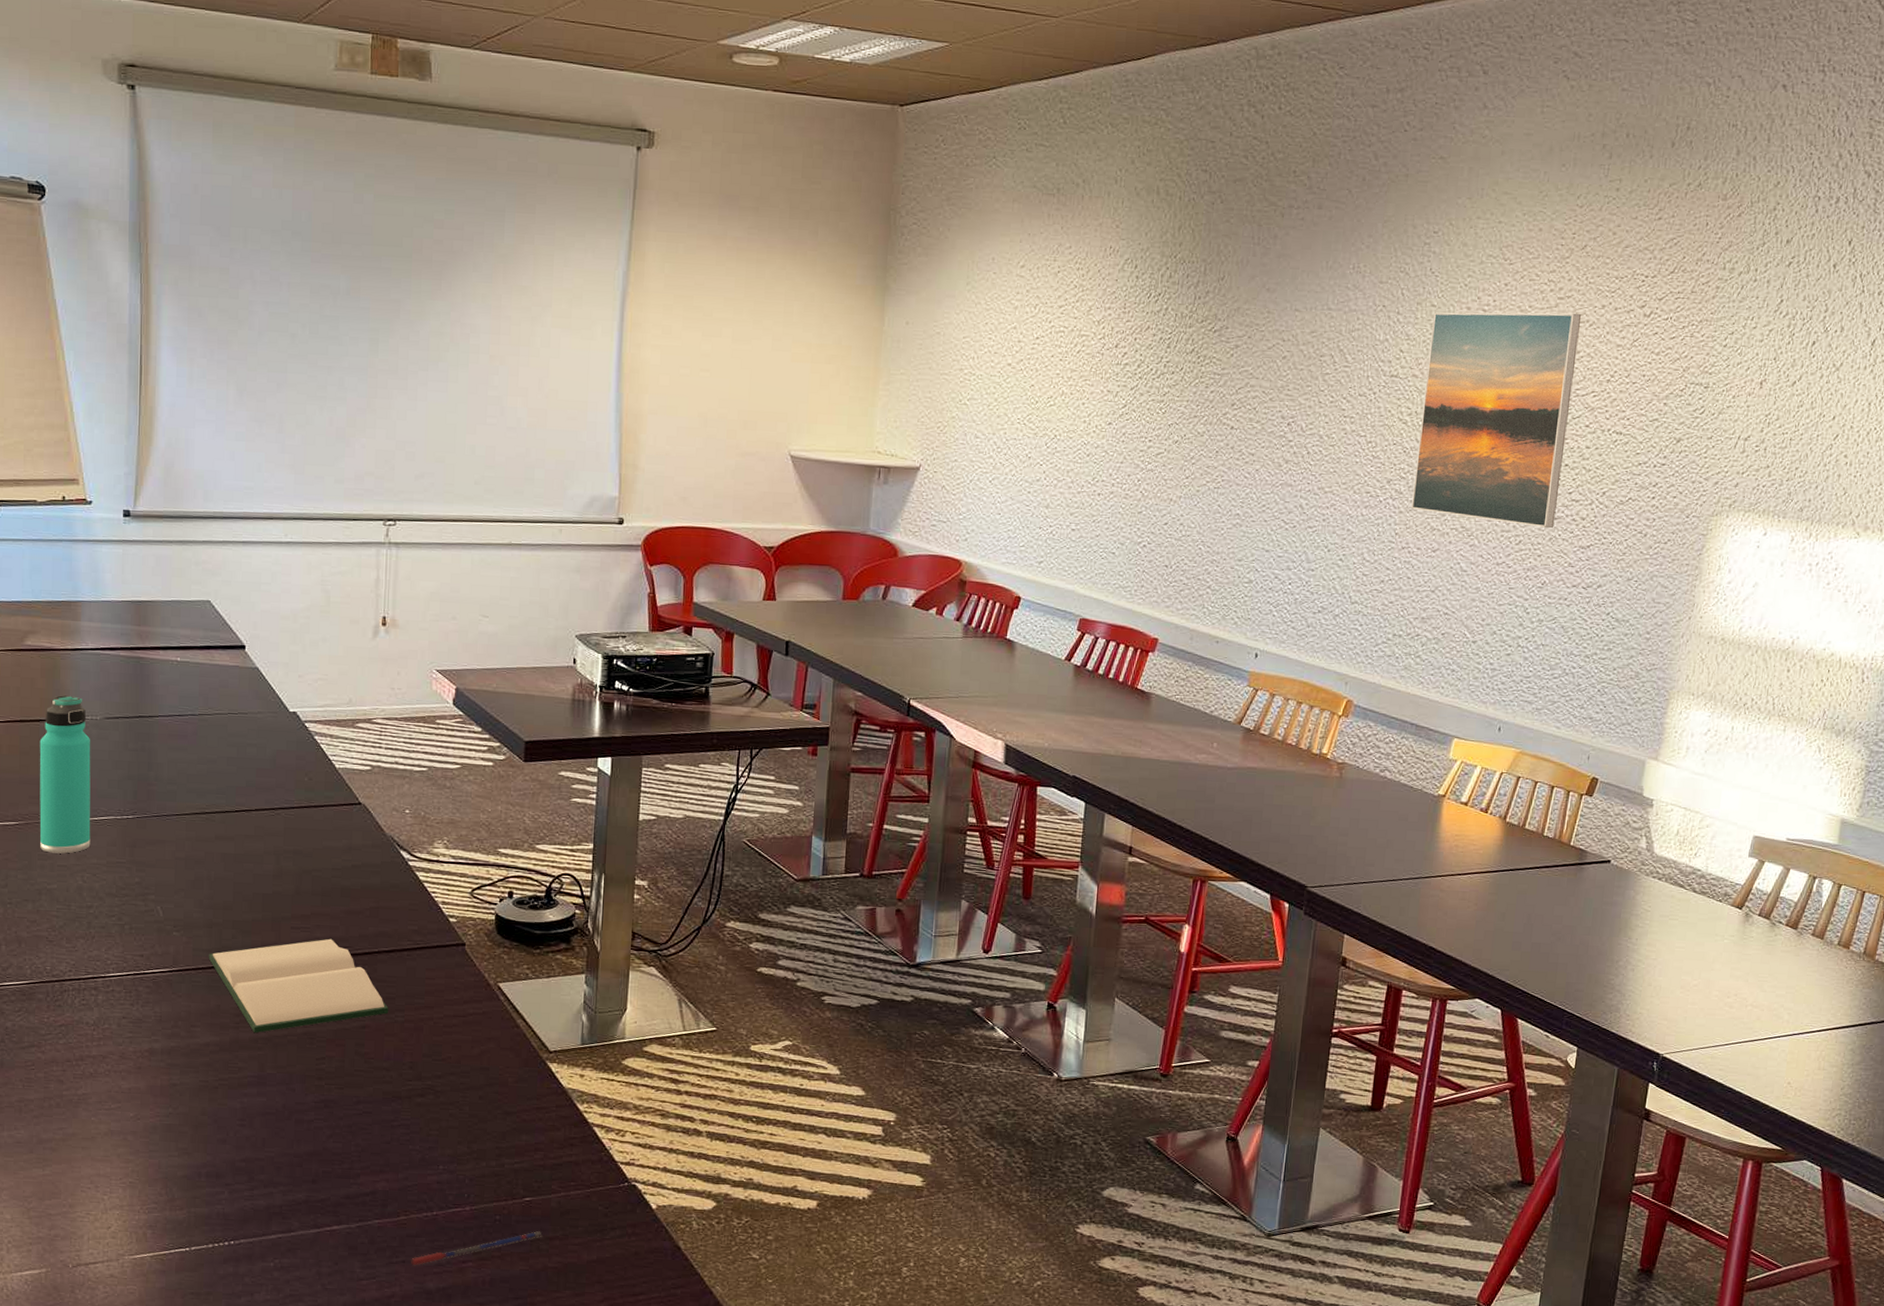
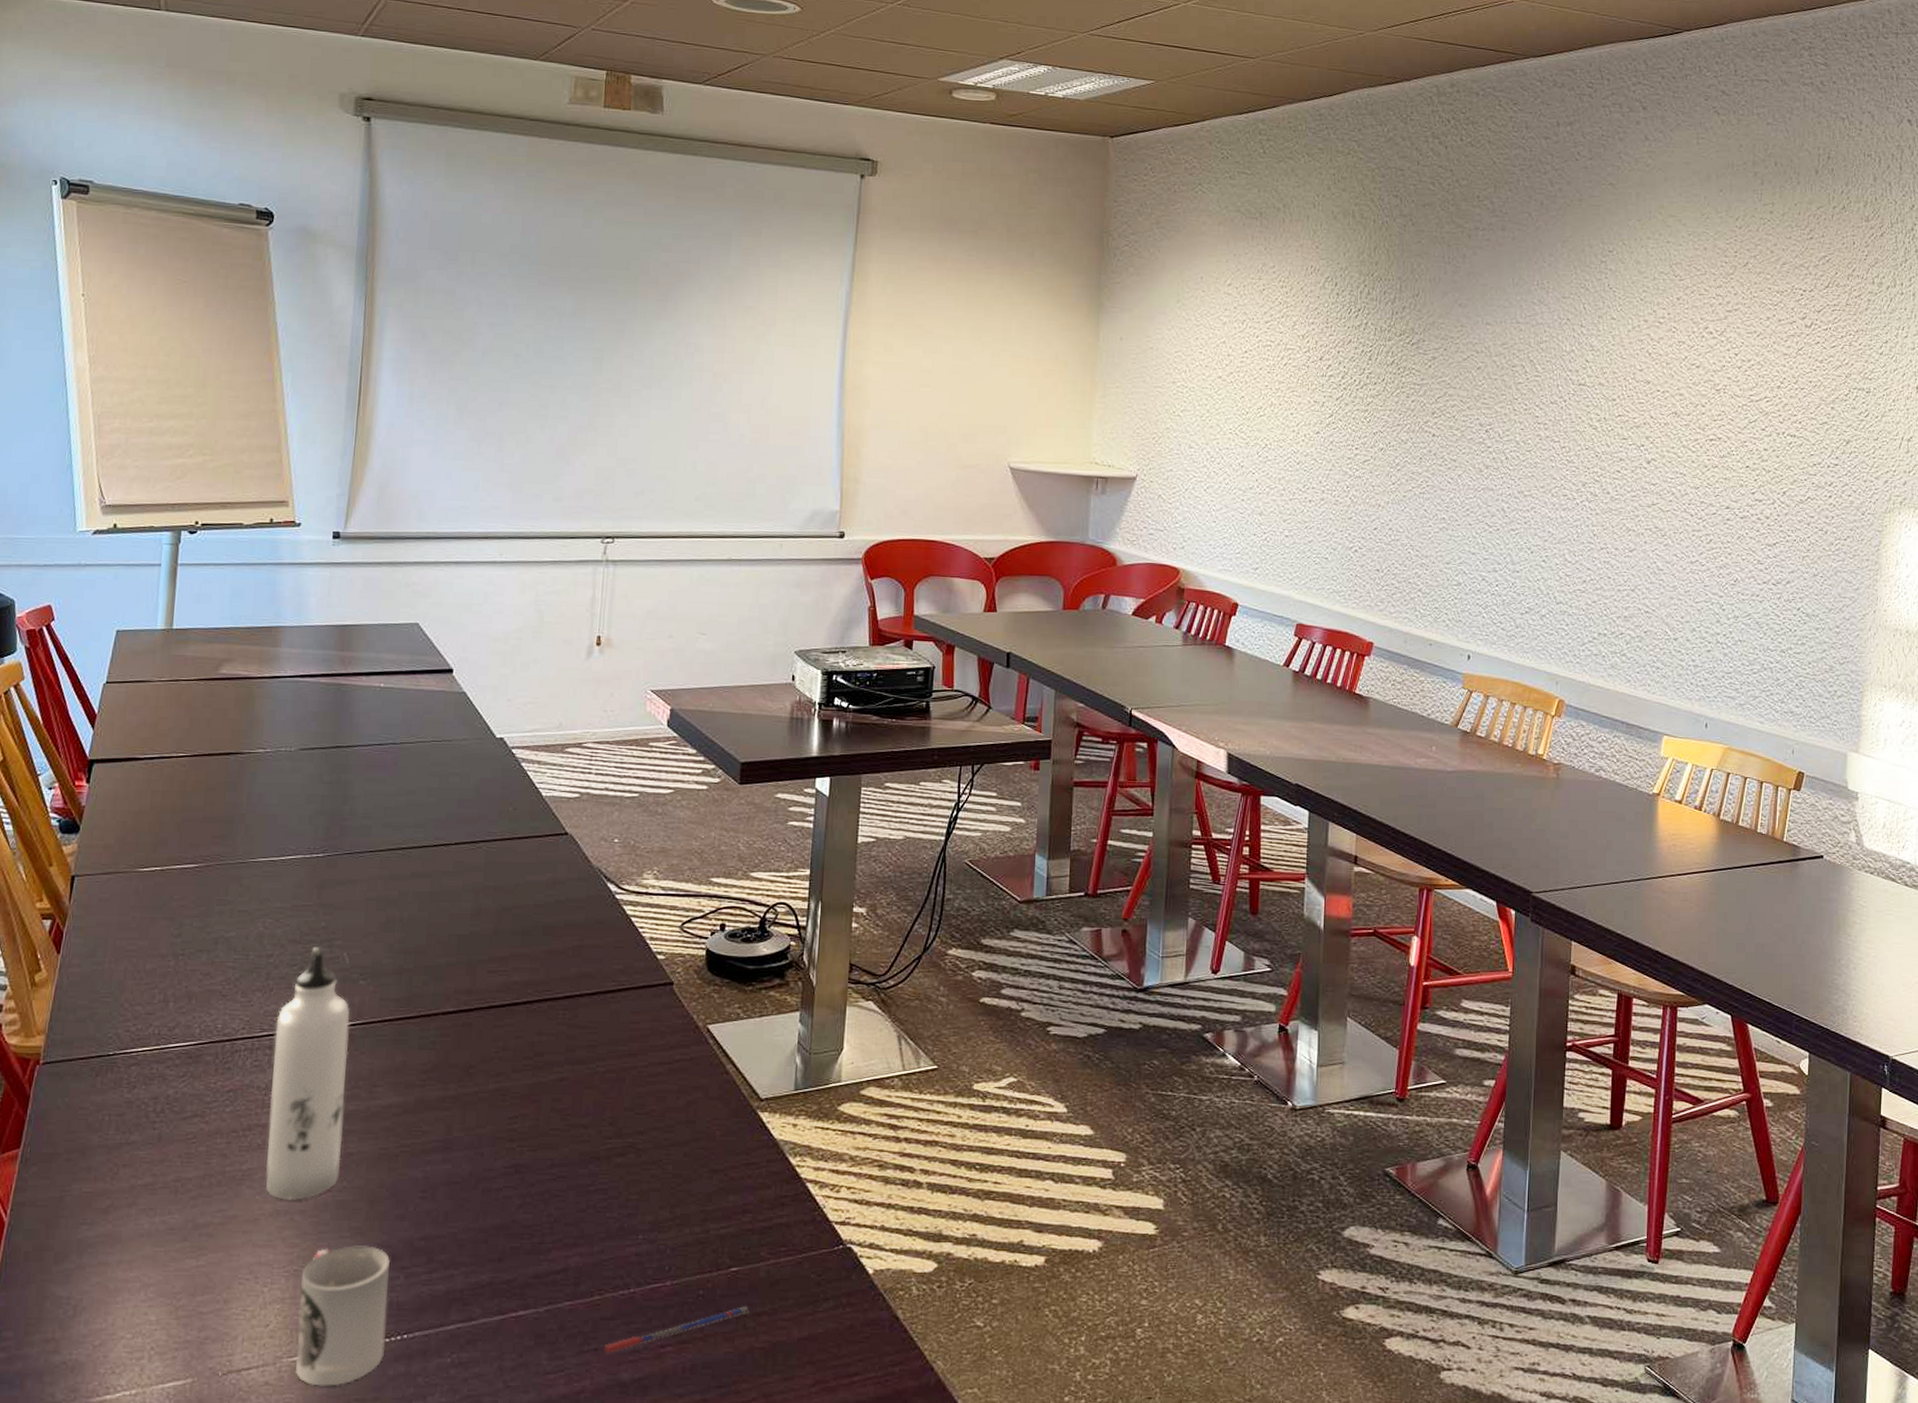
thermos bottle: present [39,695,91,854] -> none [220,726,283,898]
water bottle: none [98,899,167,1123] -> present [265,946,350,1200]
cup: none [136,1163,215,1281] -> present [296,1245,390,1386]
hardback book: present [208,938,389,1033] -> none [396,982,590,1092]
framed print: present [1411,312,1582,529] -> none [1607,324,1749,528]

